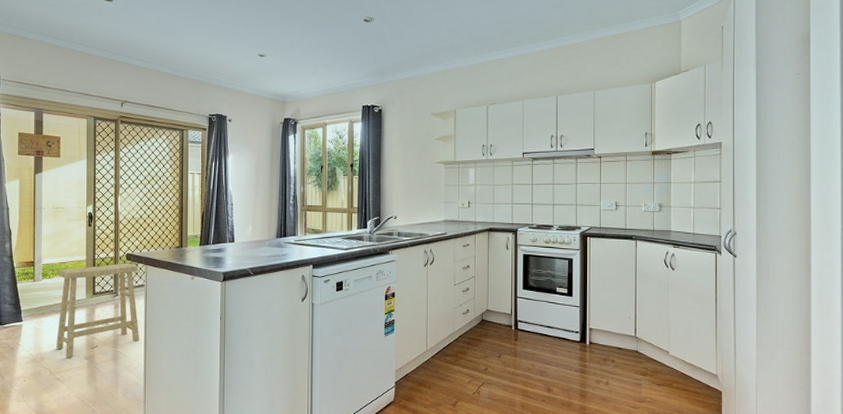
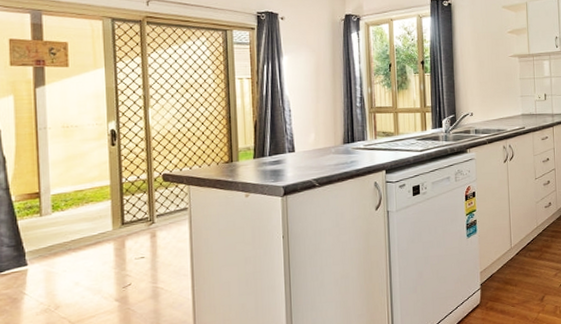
stool: present [56,263,140,357] -> none [72,184,186,302]

